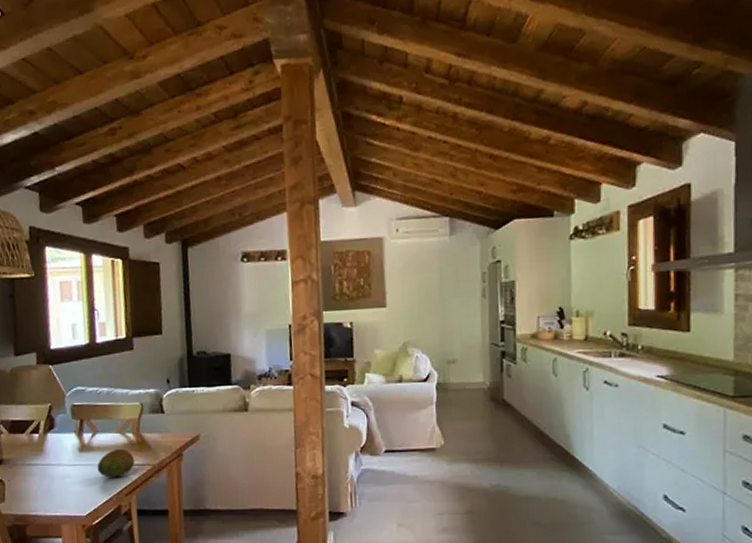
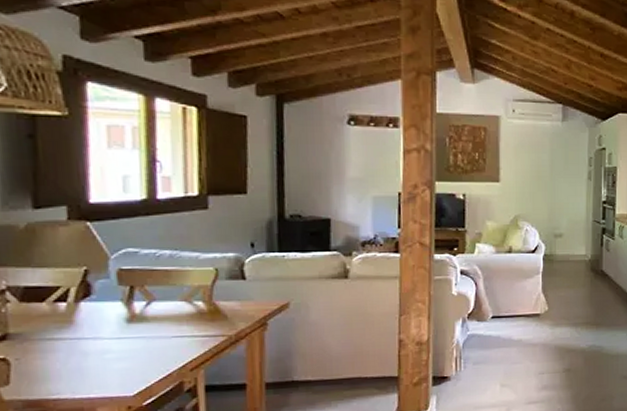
fruit: present [97,448,135,478] -> none [152,318,205,351]

